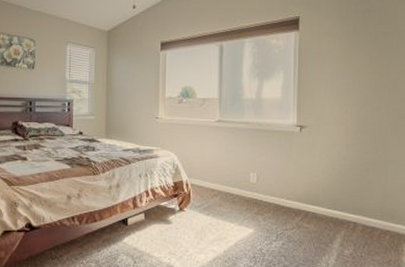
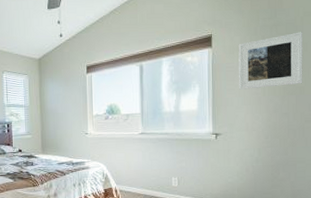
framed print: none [327,20,397,79] -> present [238,32,303,90]

